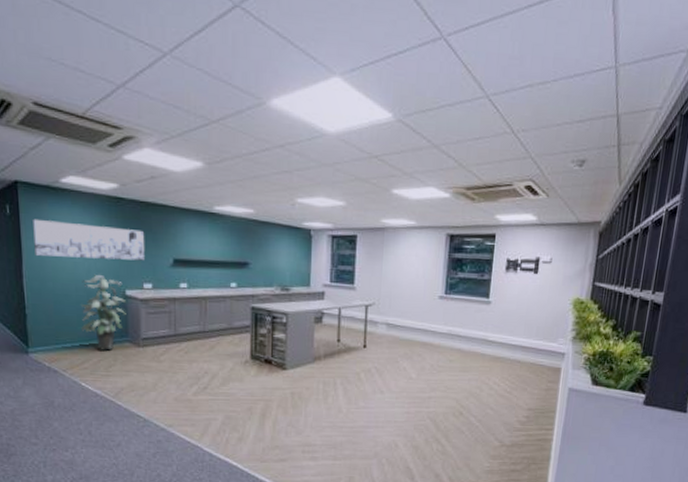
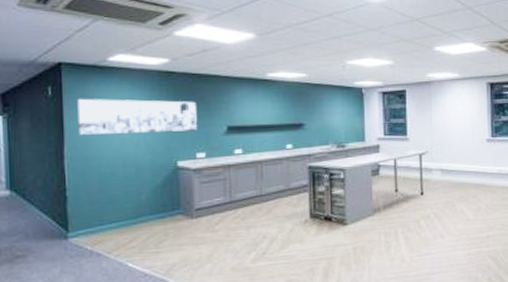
indoor plant: present [81,275,126,351] -> none [129,149,178,226]

